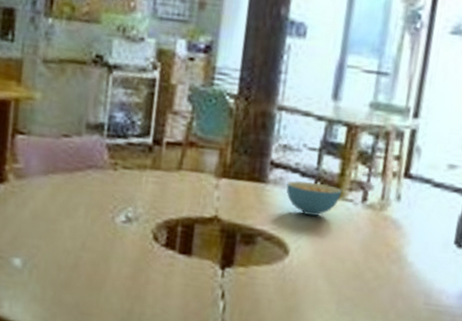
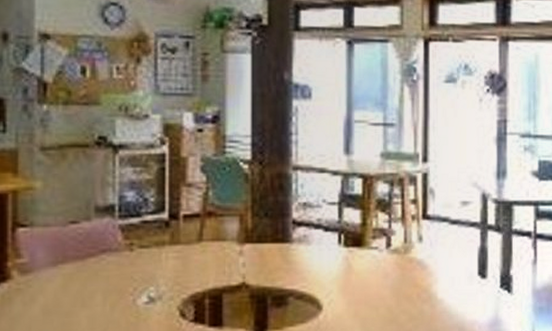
cereal bowl: present [286,180,342,216] -> none [311,235,366,269]

